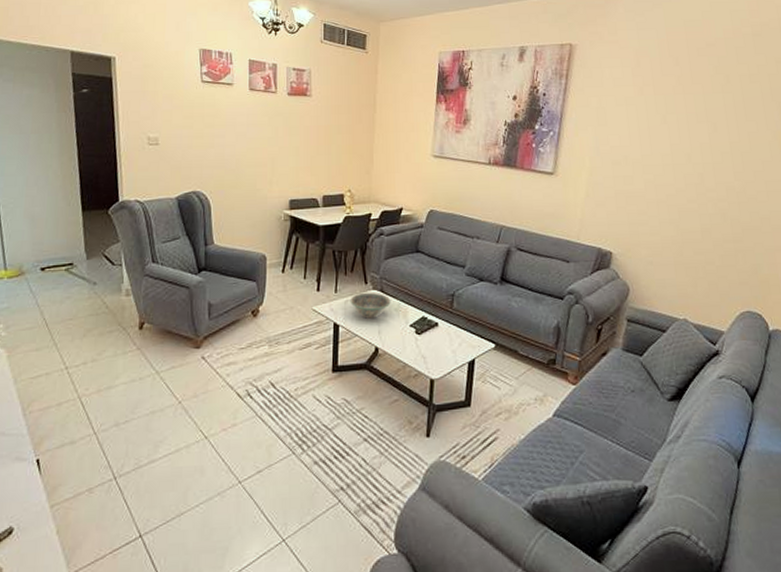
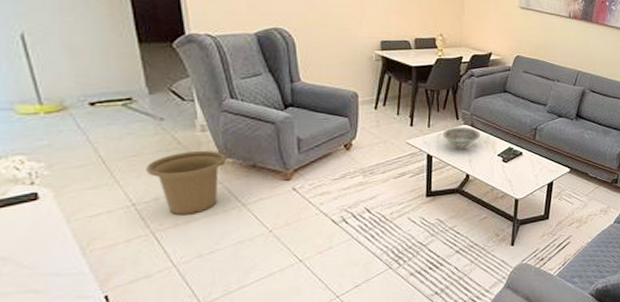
basket: none [79,314,146,381] -> present [146,150,227,216]

